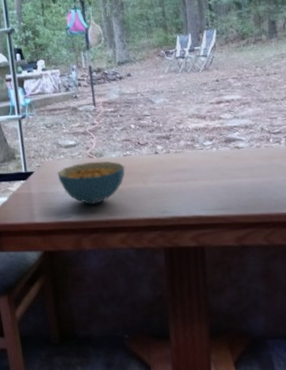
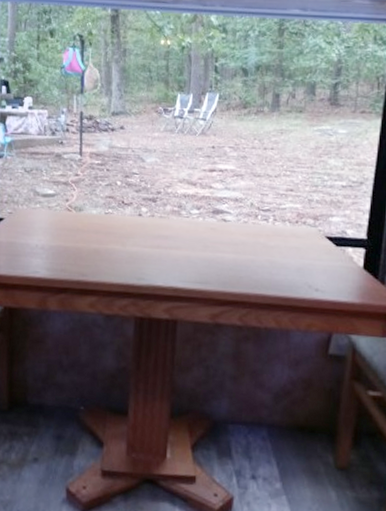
cereal bowl: present [57,161,125,205] -> none [30,215,105,262]

